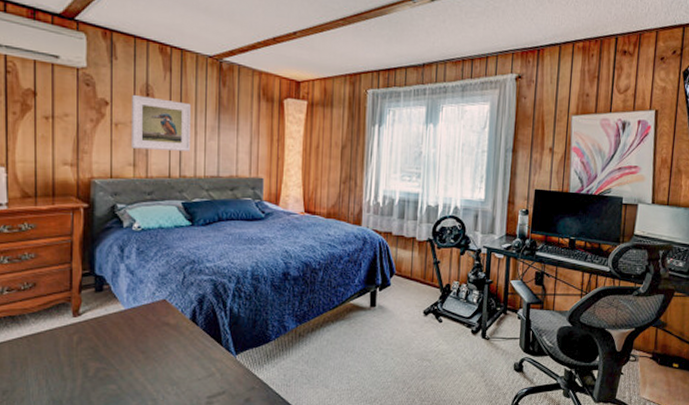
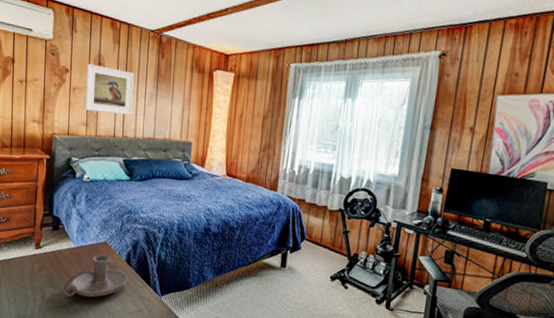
candle holder: none [112,314,194,370] -> present [63,254,128,298]

